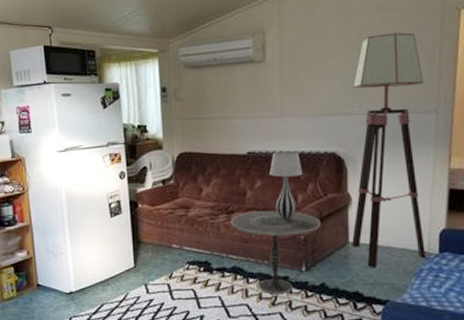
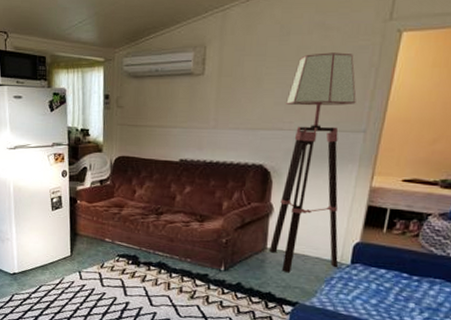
side table: present [231,210,321,295] -> none [159,213,242,290]
table lamp: present [269,152,303,220] -> none [199,161,230,224]

